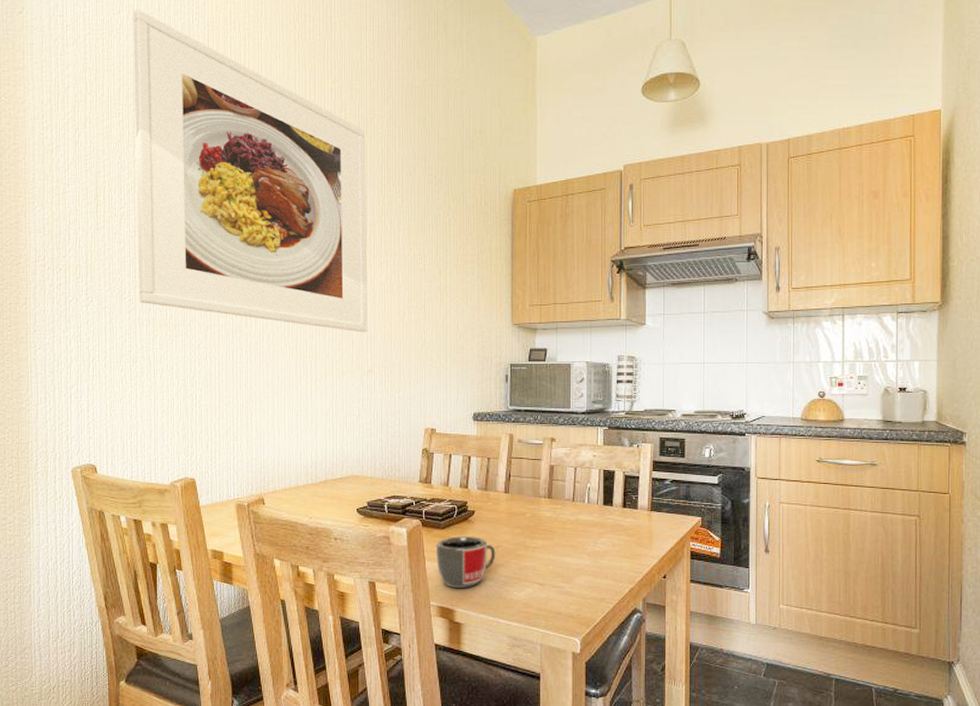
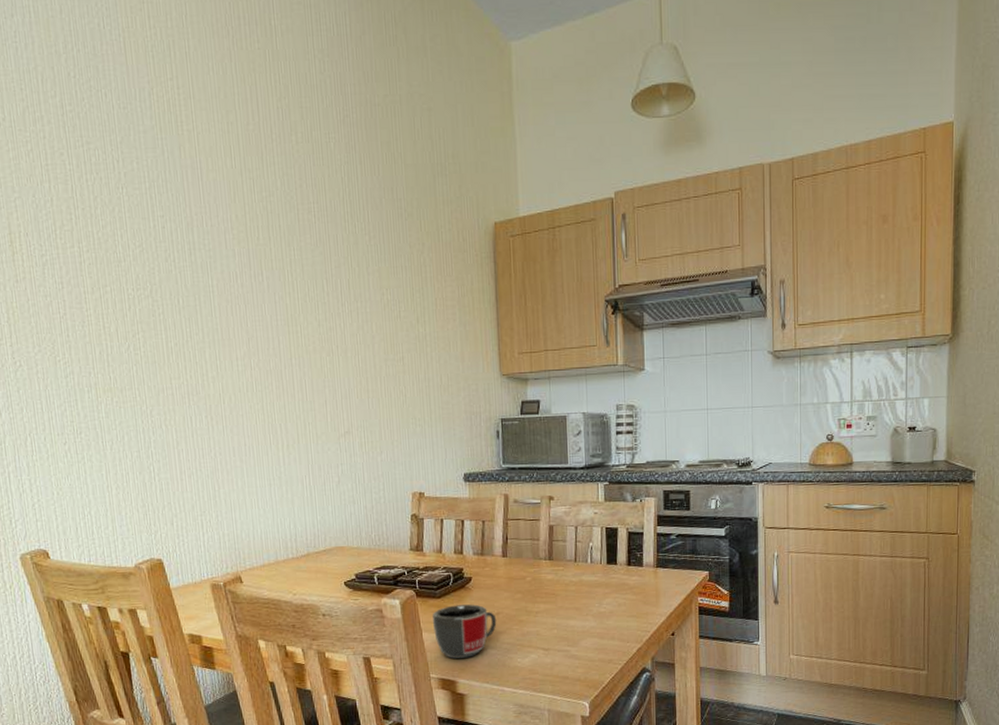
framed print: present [133,9,368,333] -> none [29,12,342,390]

